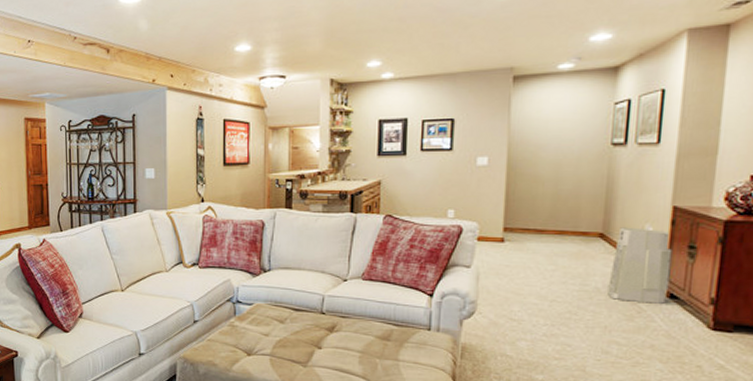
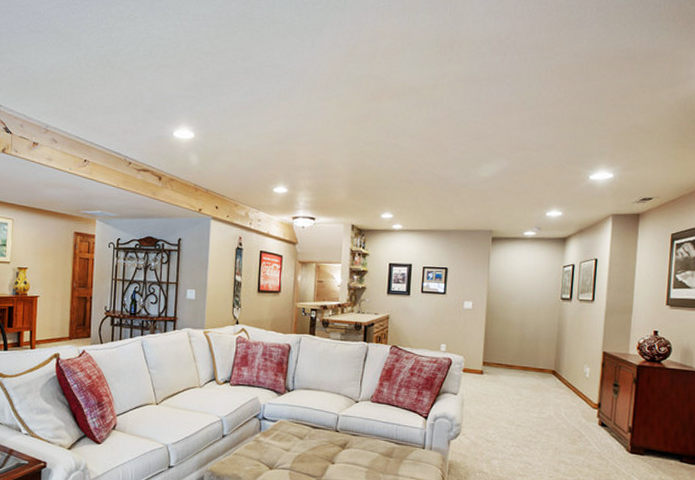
air purifier: present [606,227,672,304] -> none [557,366,603,431]

